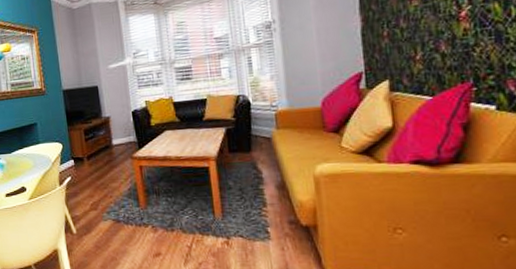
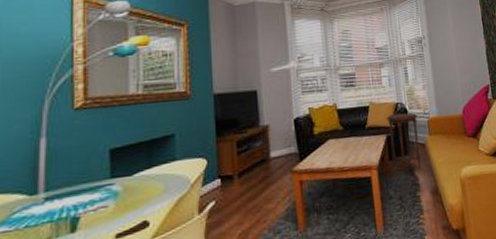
side table: none [226,105,266,164] -> present [386,112,421,172]

